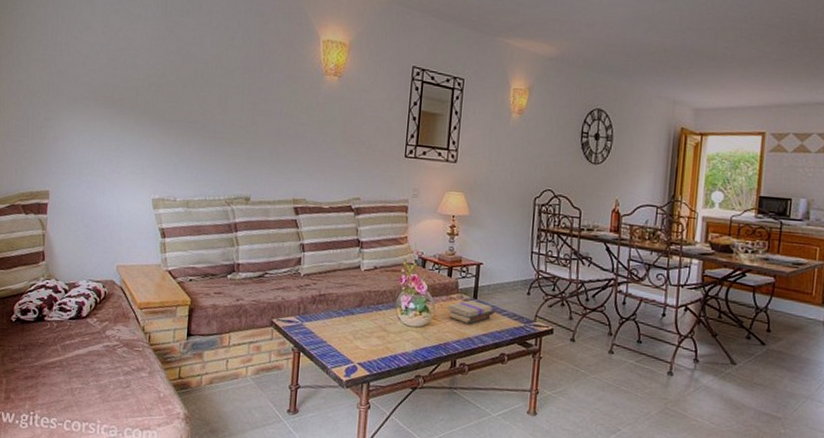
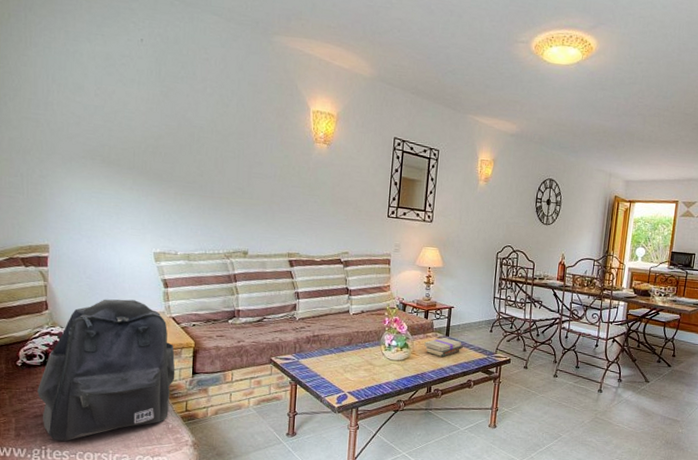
backpack: none [29,249,170,407] -> present [37,299,175,441]

